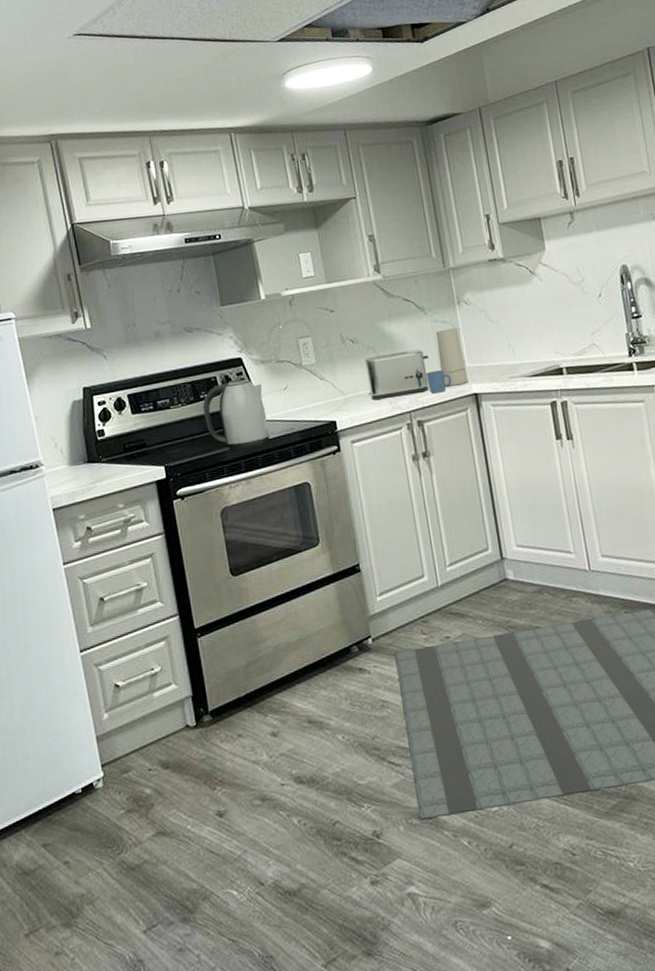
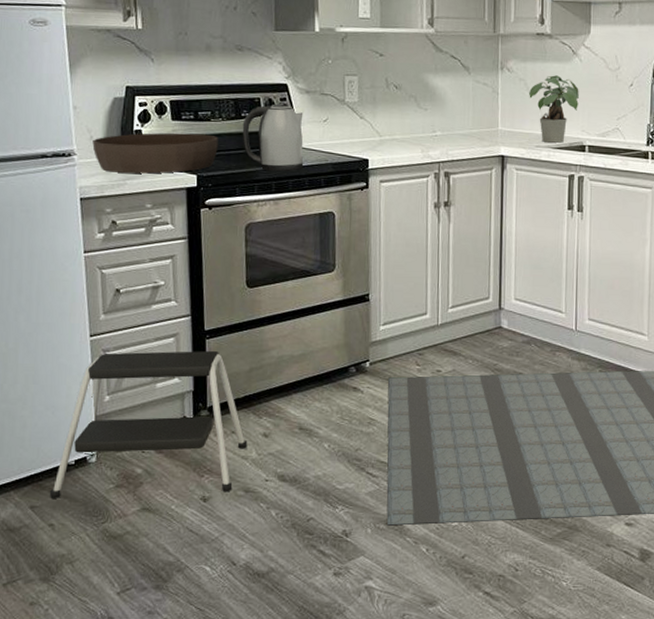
wooden bowl: none [57,422,182,477] -> present [92,132,218,174]
step stool: none [59,649,257,833] -> present [49,351,248,498]
toaster: present [365,349,429,401] -> none [404,104,466,147]
mug: present [426,370,452,395] -> none [460,128,483,151]
canister: present [435,328,468,386] -> none [474,91,499,146]
potted plant: none [492,299,547,372] -> present [529,75,579,143]

